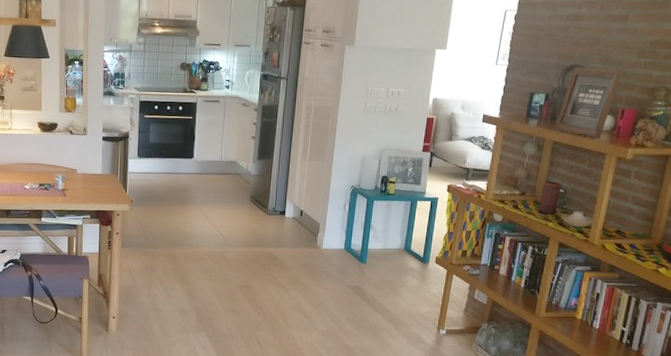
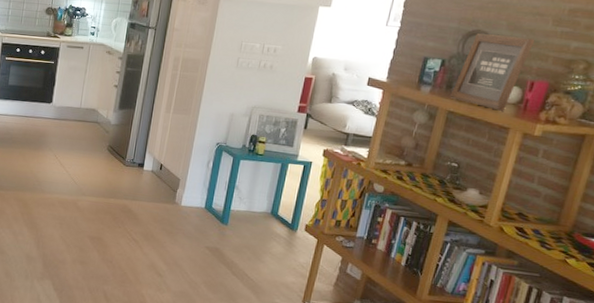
candle: present [538,181,561,215] -> none [426,152,455,190]

